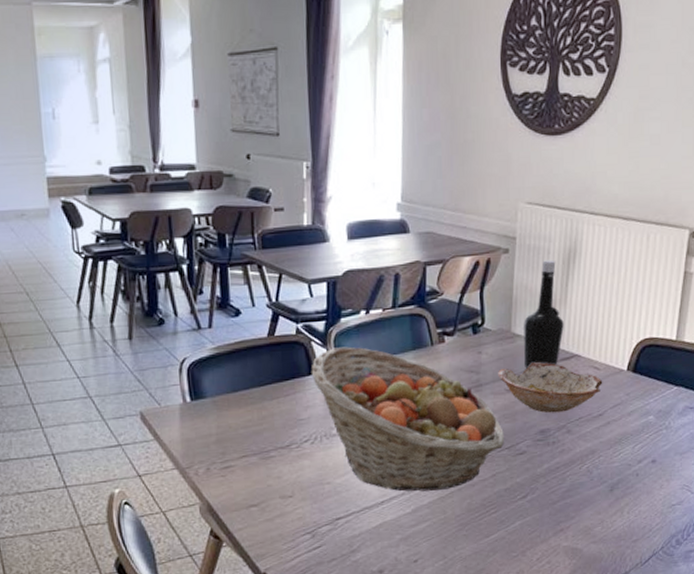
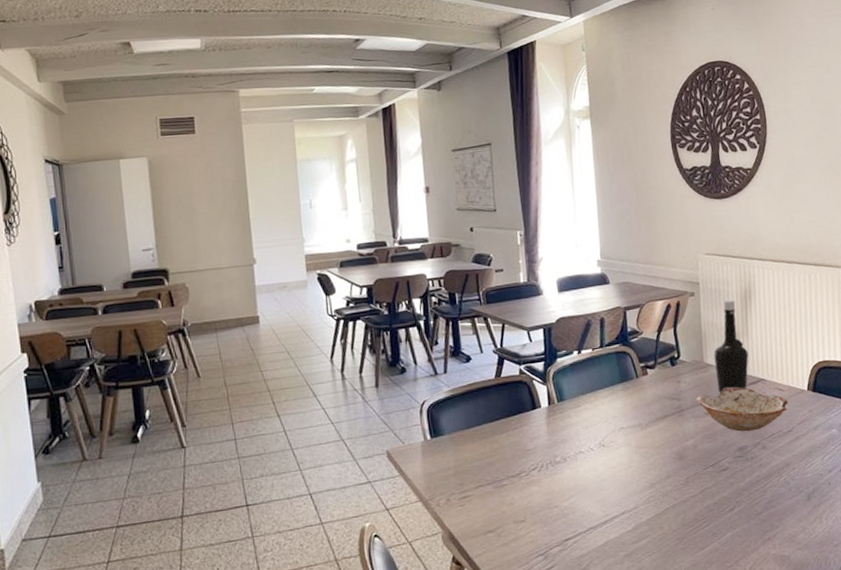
fruit basket: present [311,346,504,492] -> none [534,383,709,511]

